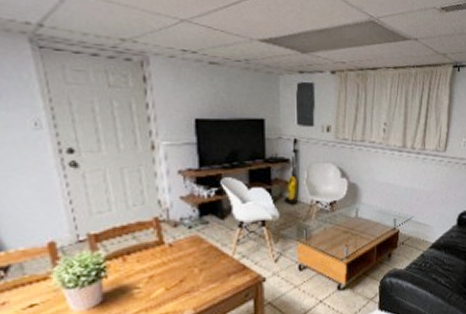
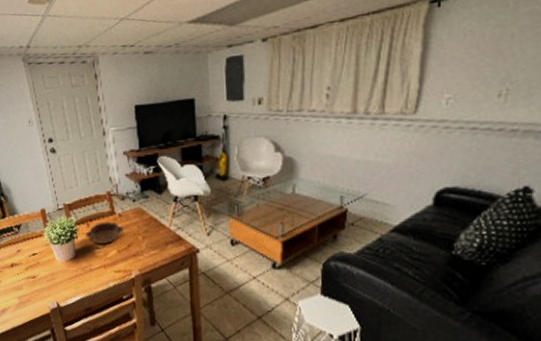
bowl: none [120,253,174,282] -> present [86,221,123,243]

